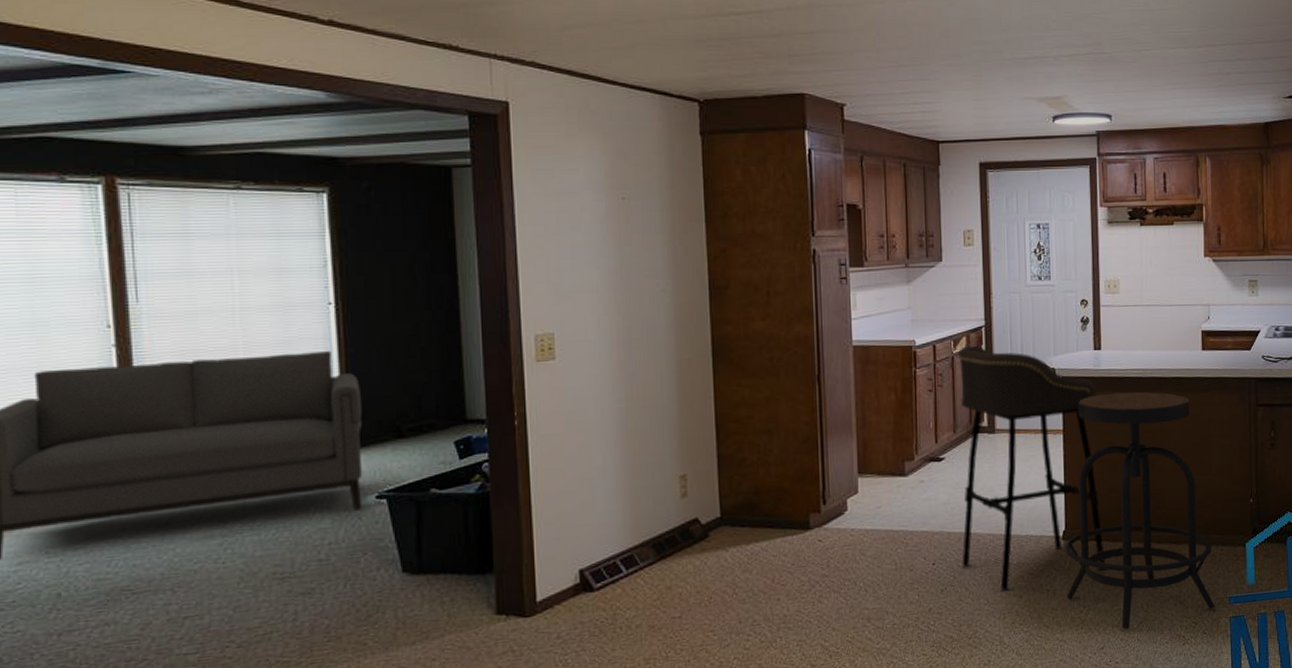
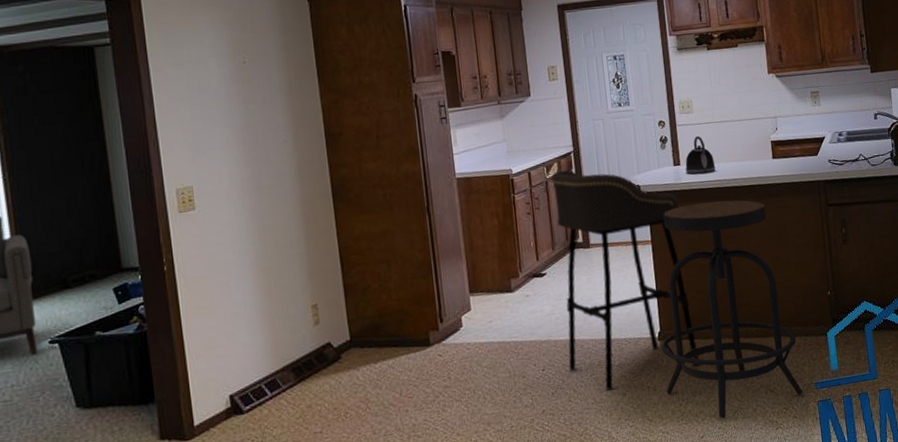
kettle: none [1105,319,1140,362] -> present [685,136,716,175]

